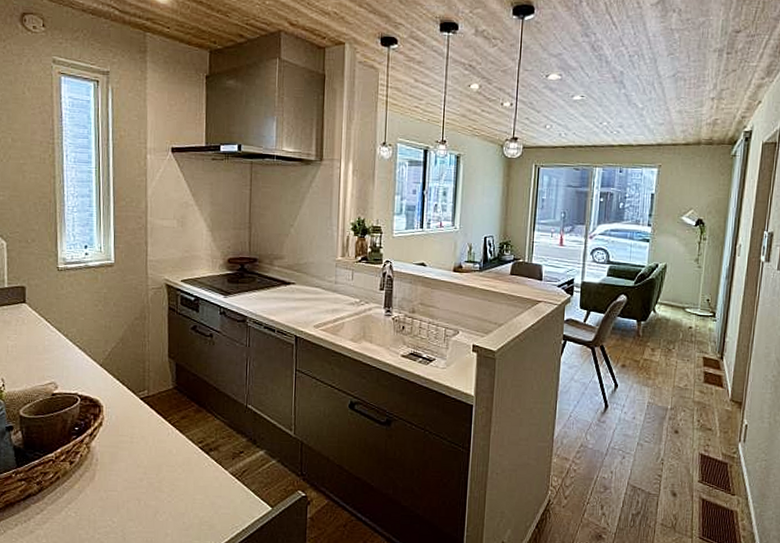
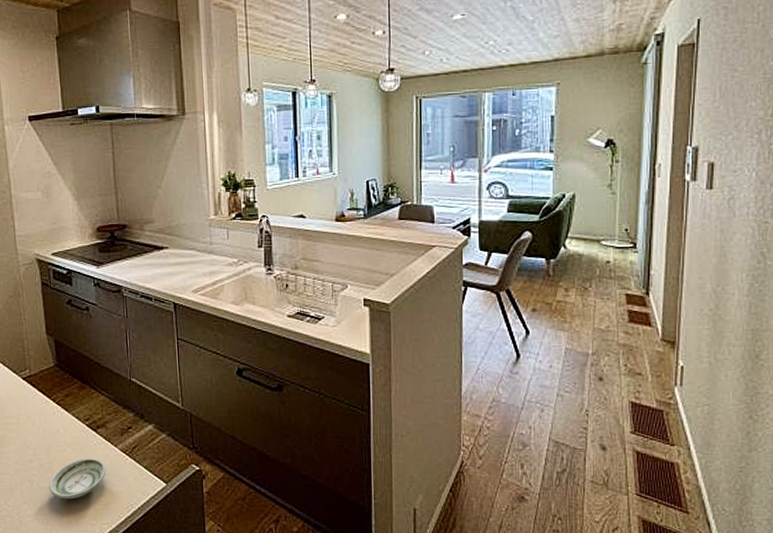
saucer: none [156,479,215,519] -> present [49,458,106,500]

